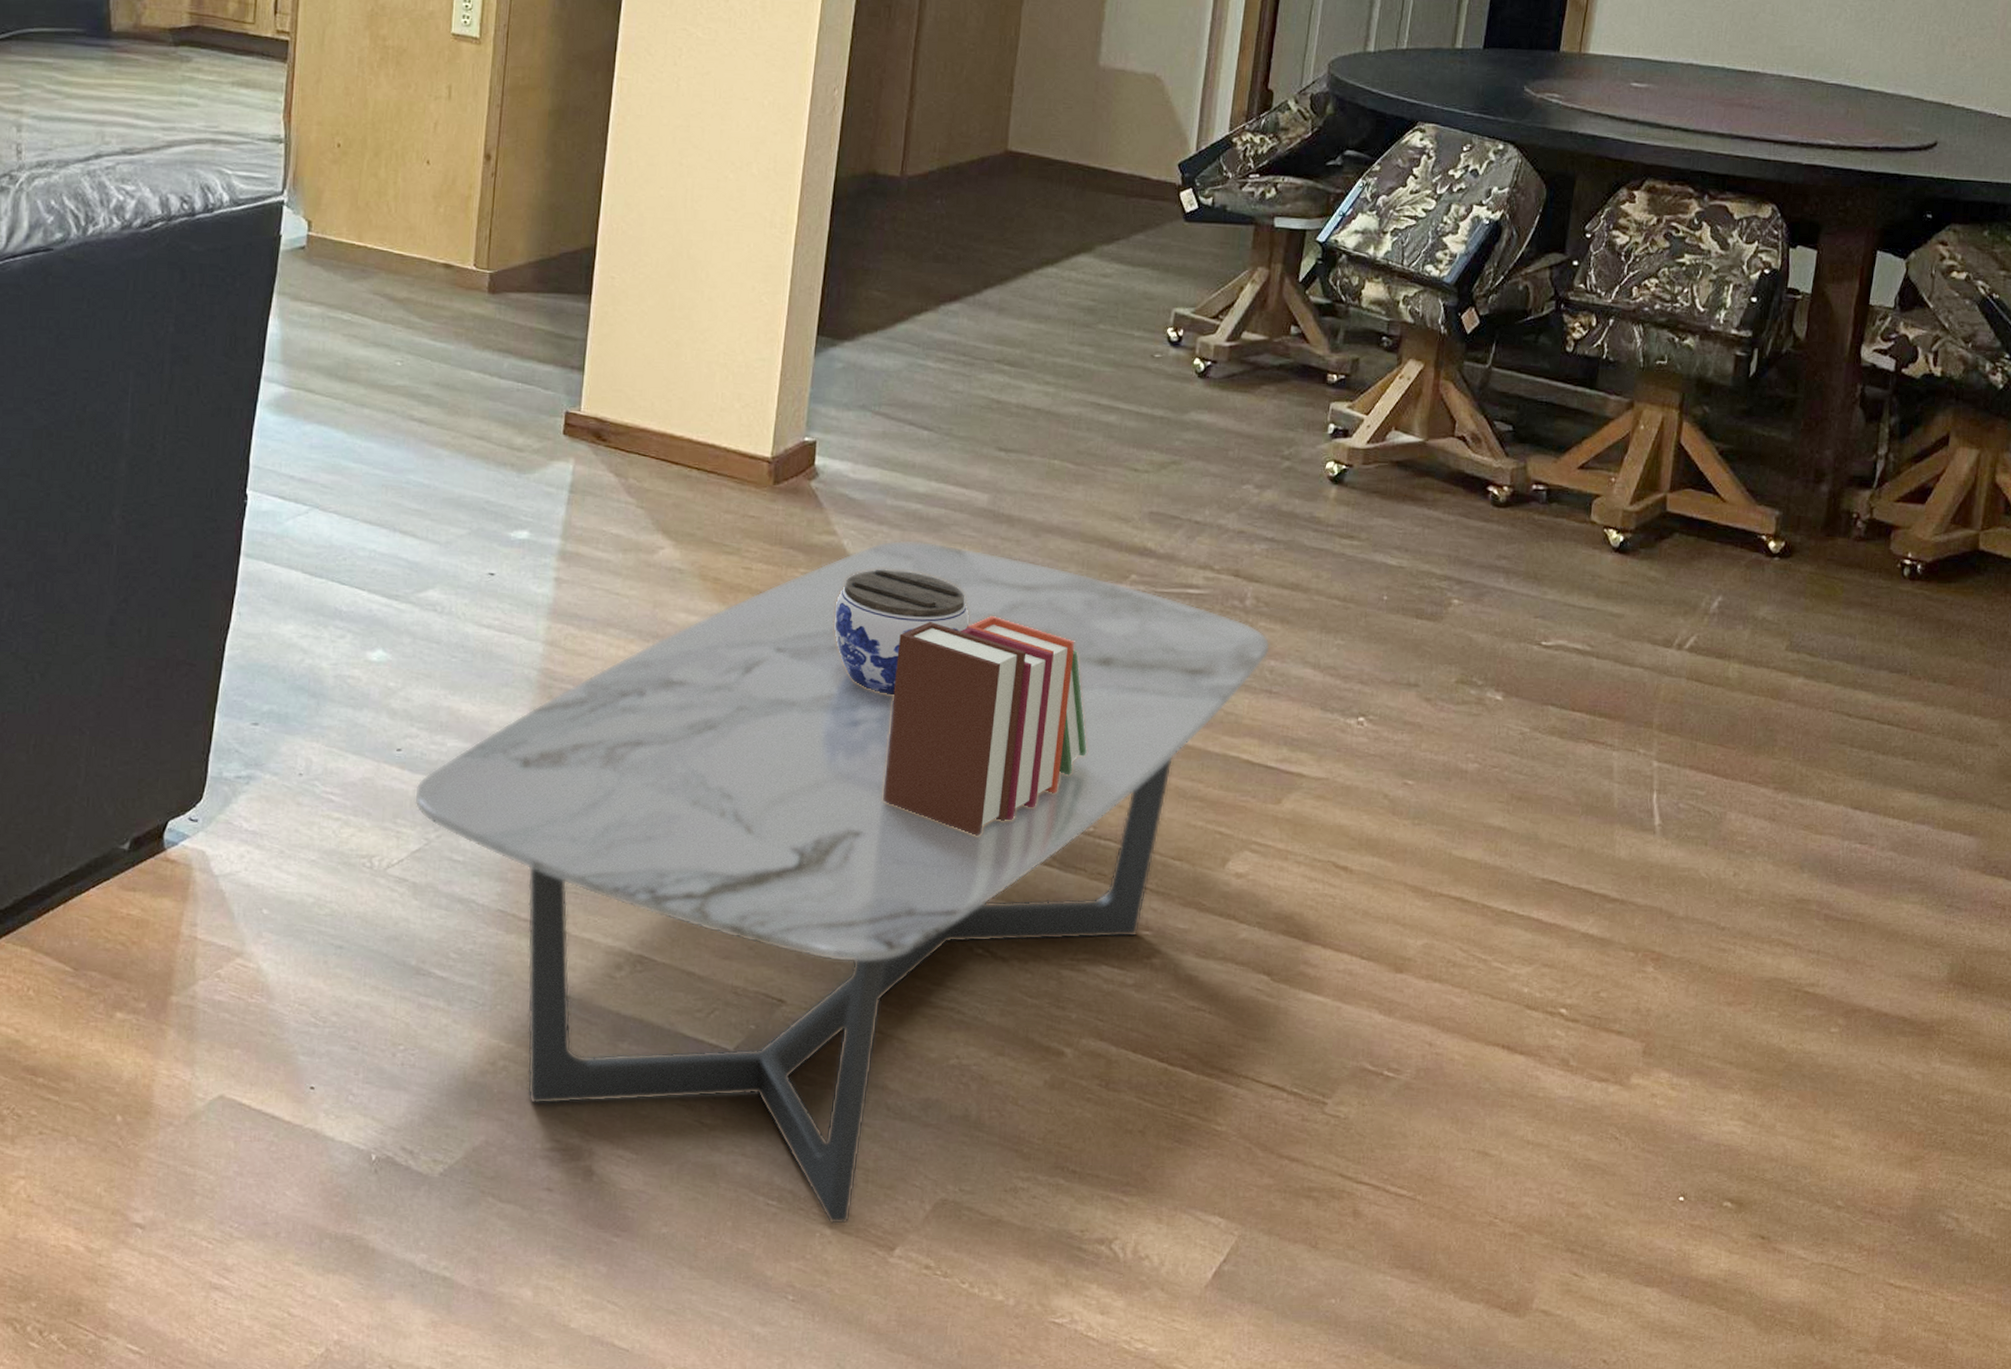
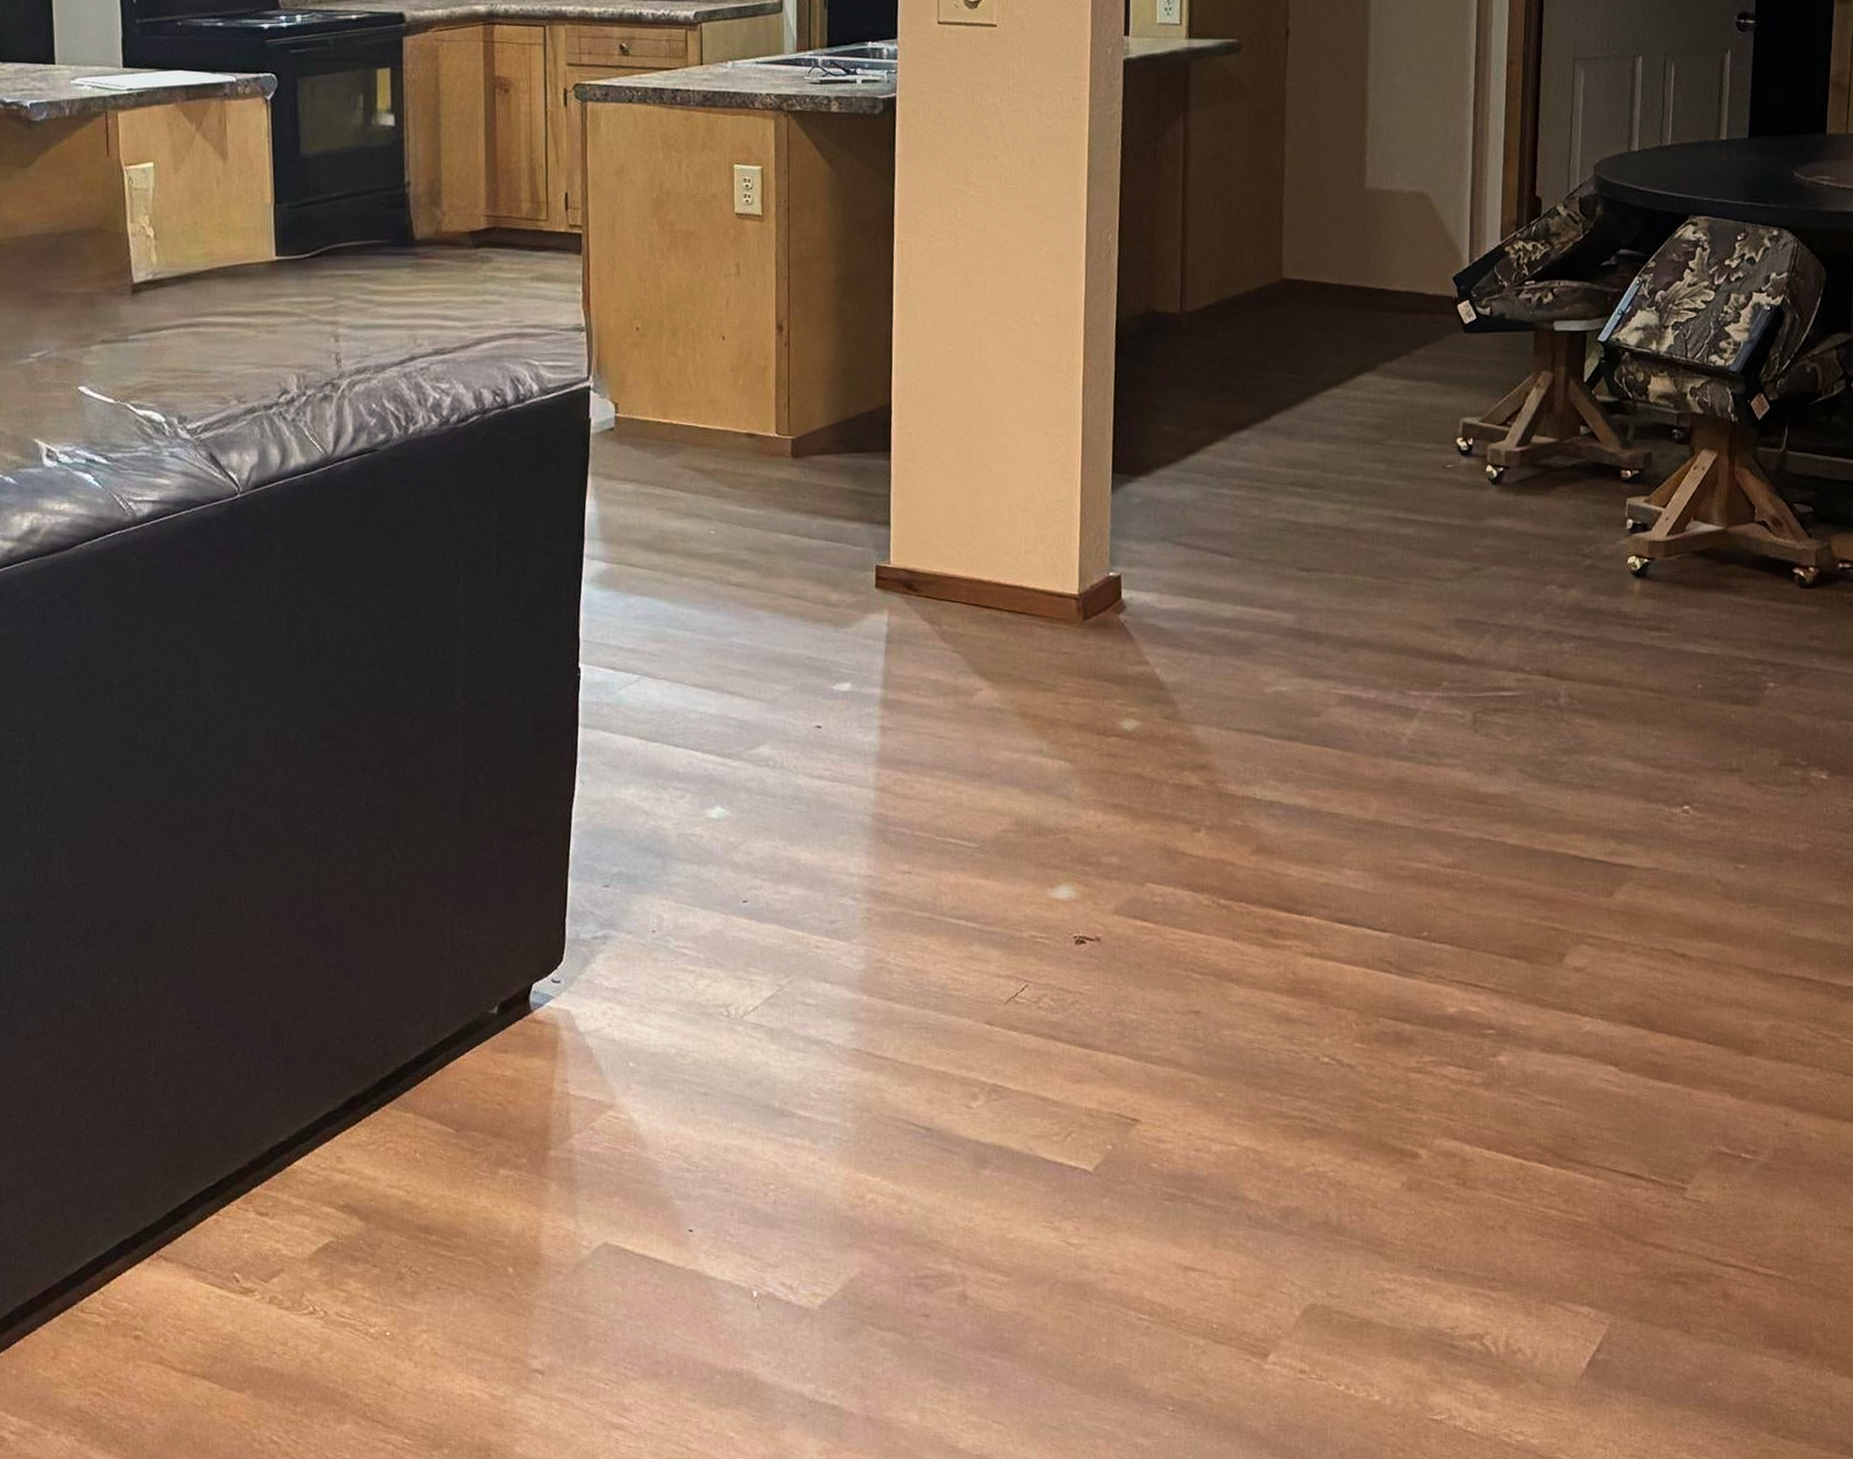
coffee table: present [414,540,1270,1225] -> none [763,664,1588,1335]
jar: present [834,569,970,695] -> none [1153,694,1287,816]
books: present [882,615,1087,836] -> none [1216,731,1414,947]

